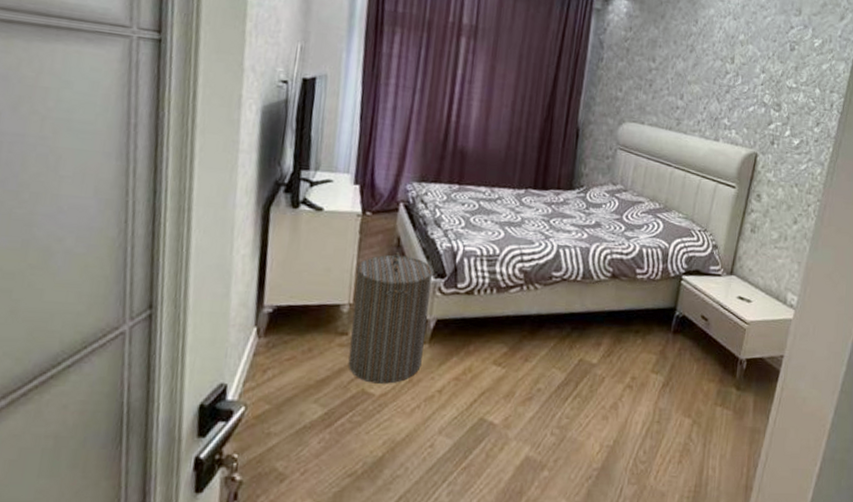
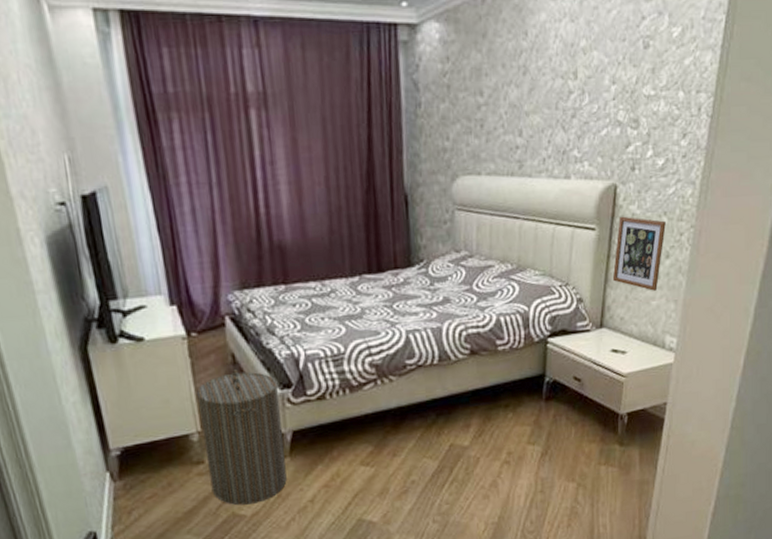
picture frame: none [745,180,796,251] -> present [612,216,666,291]

